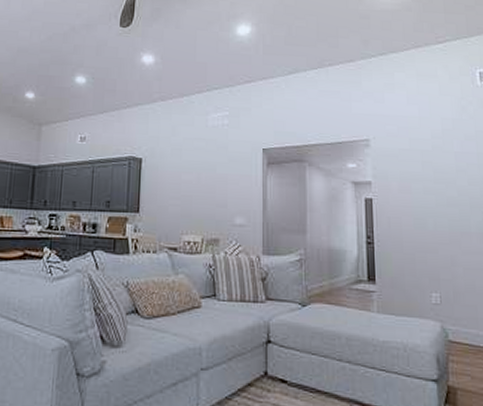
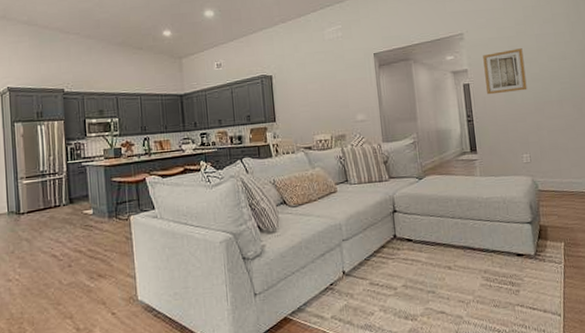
wall art: none [391,165,442,216] -> present [483,48,527,95]

